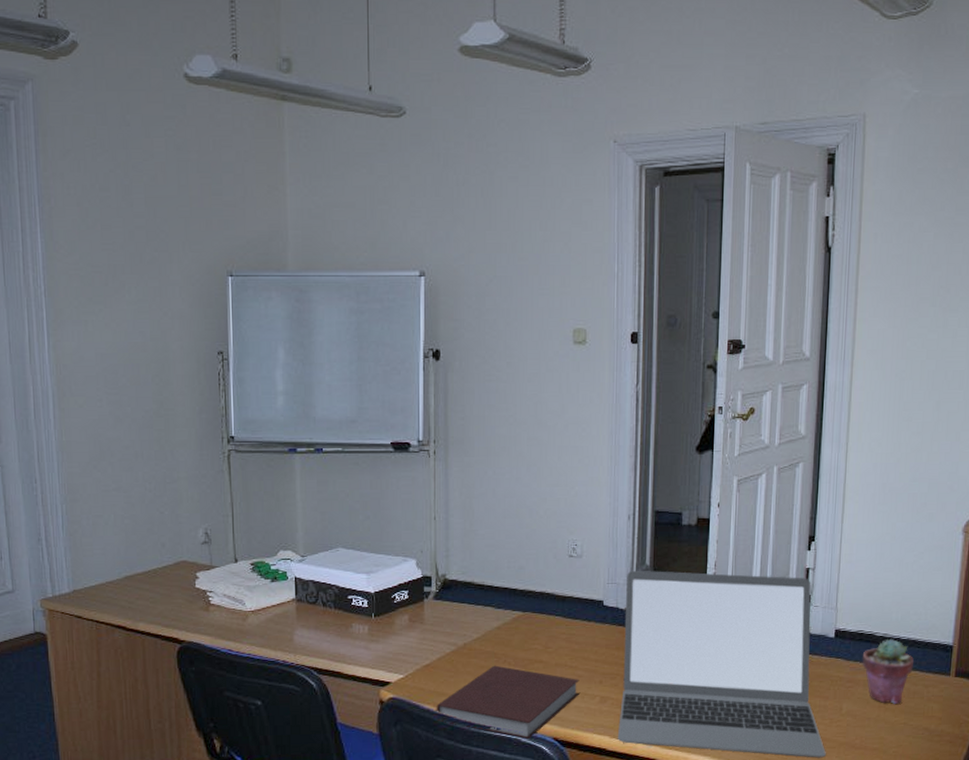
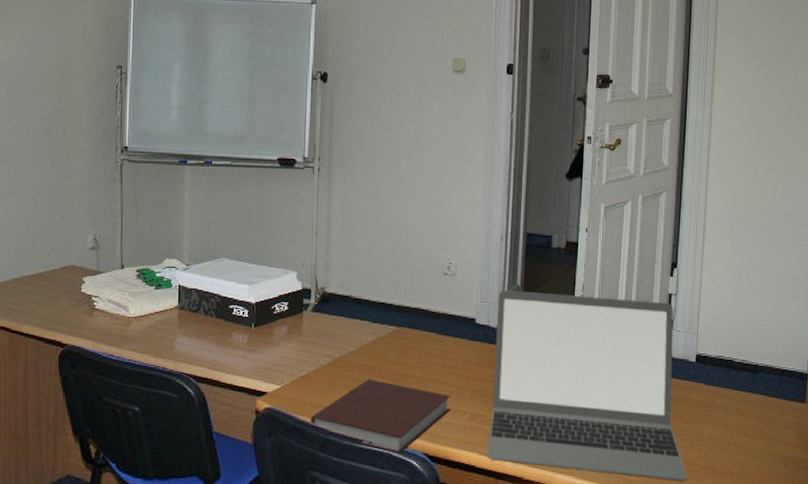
potted succulent: present [862,639,914,704] -> none [722,366,771,429]

